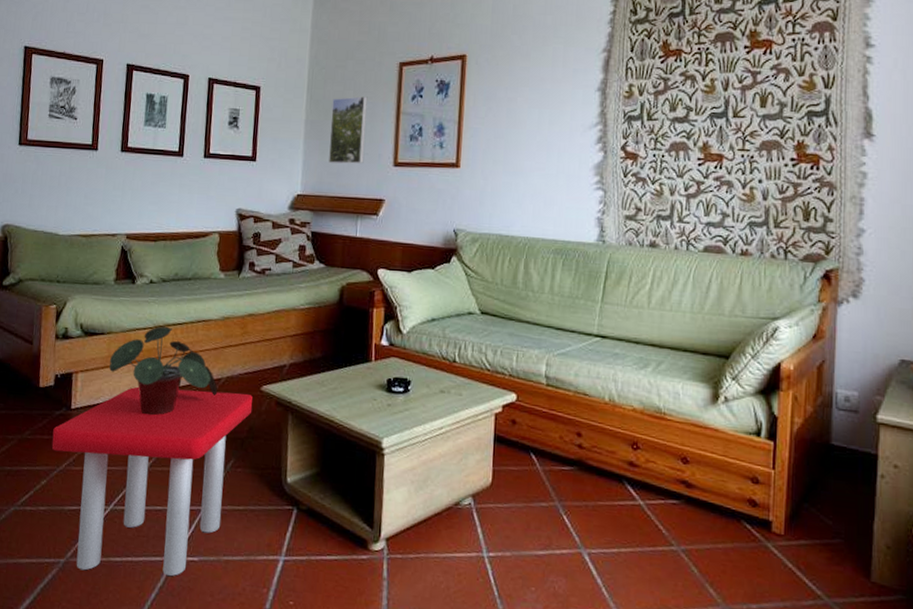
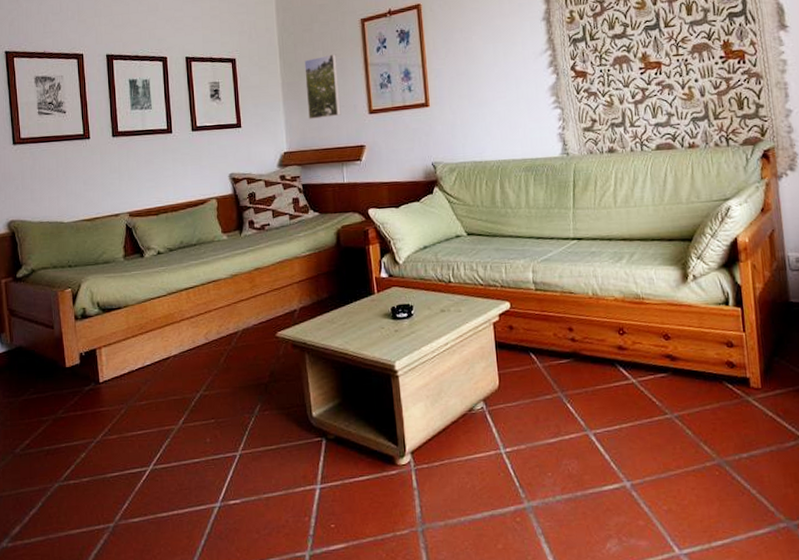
stool: present [51,386,253,576] -> none [85,341,271,531]
potted plant: present [109,326,218,416] -> none [129,292,236,377]

